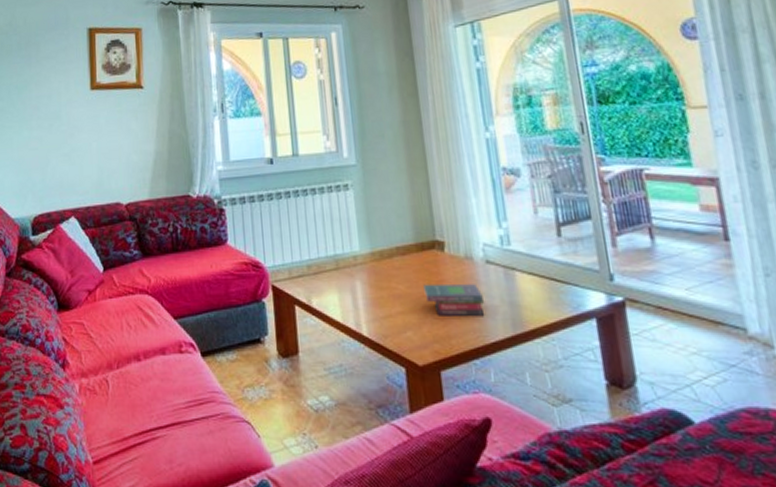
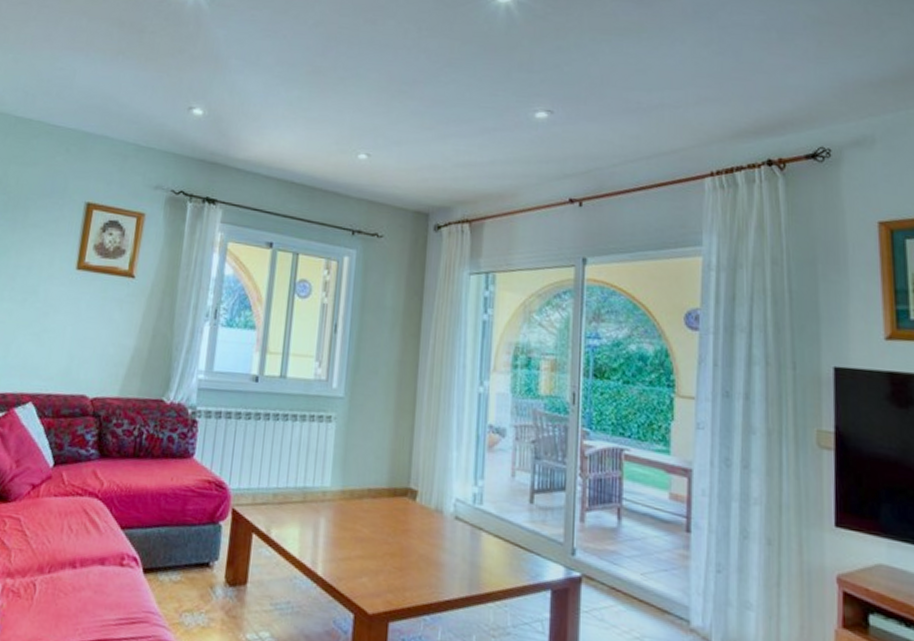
books: present [423,283,485,317] -> none [387,531,447,573]

